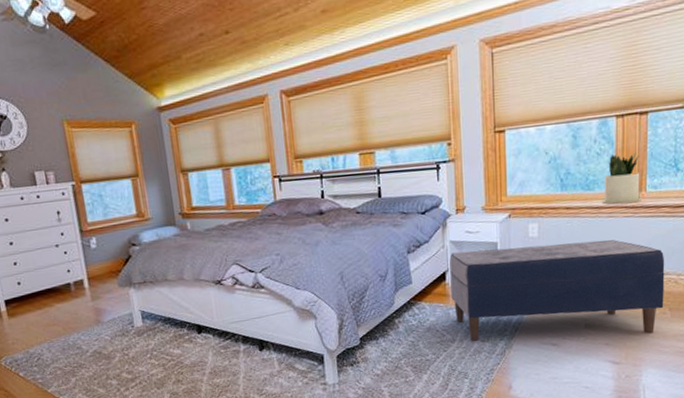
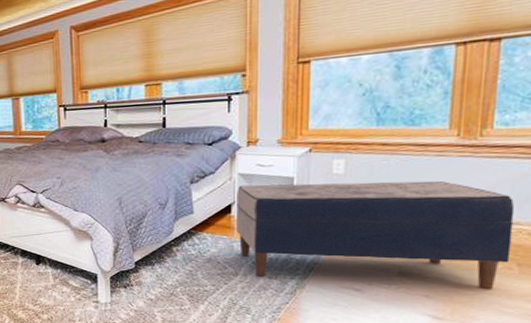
planter: present [601,152,643,205] -> none [429,84,487,143]

